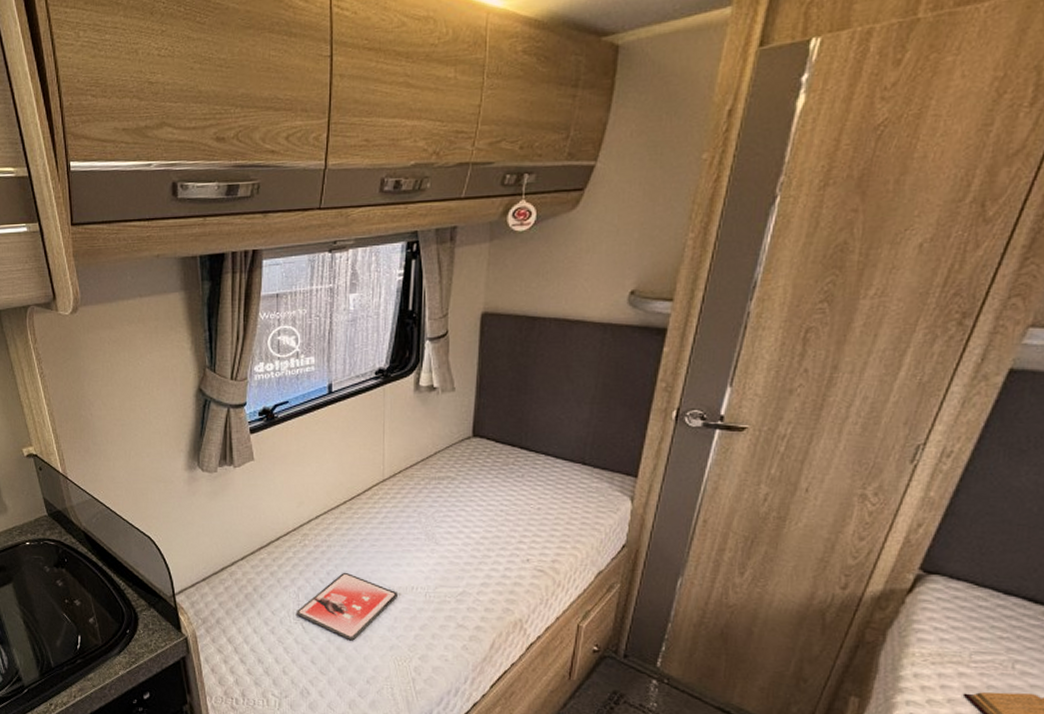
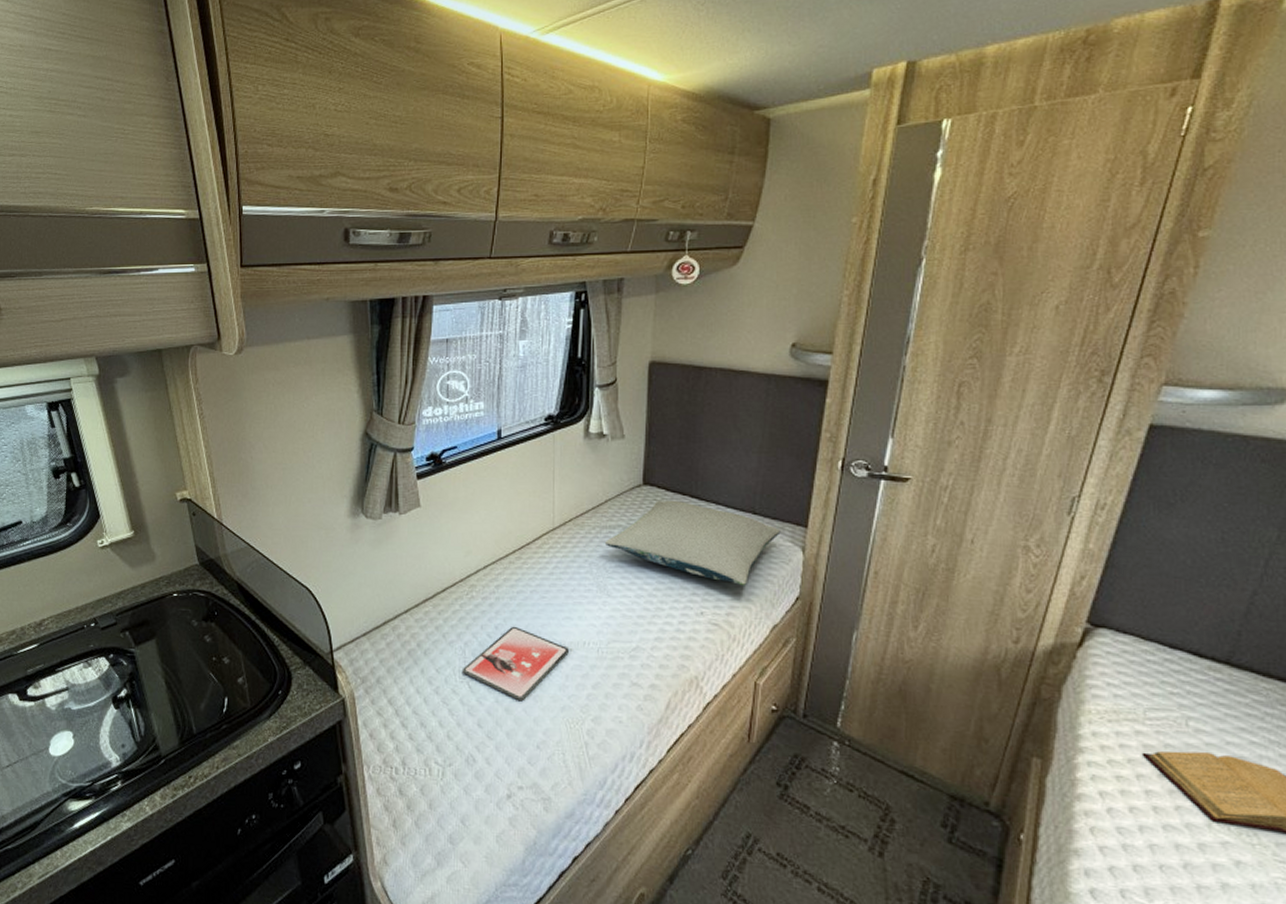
pillow: none [433,451,610,535] -> present [604,500,781,586]

